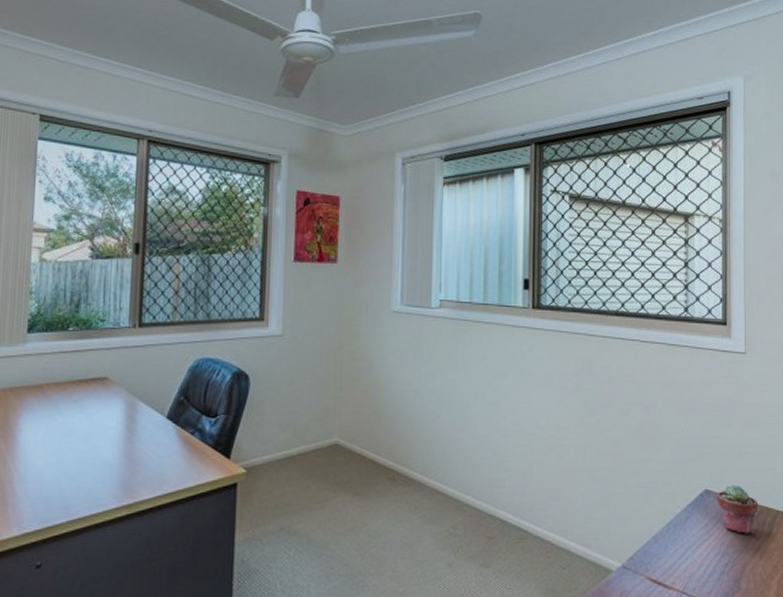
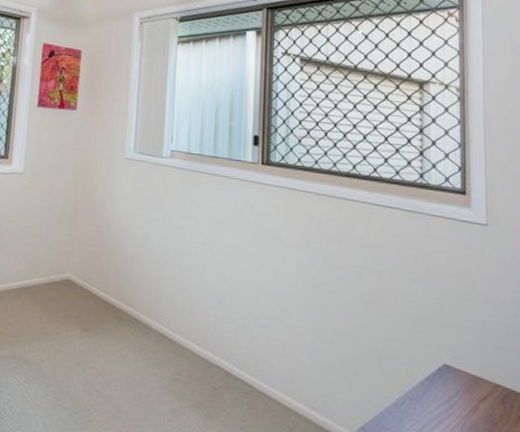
potted succulent: present [717,484,758,534] -> none [457,361,504,418]

